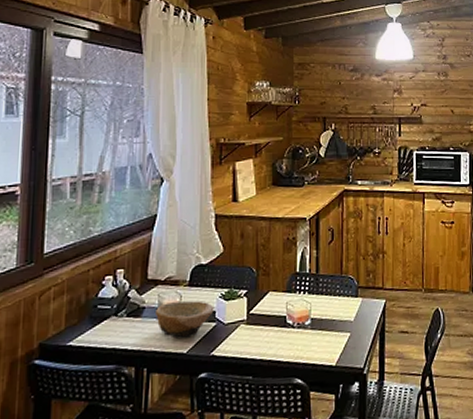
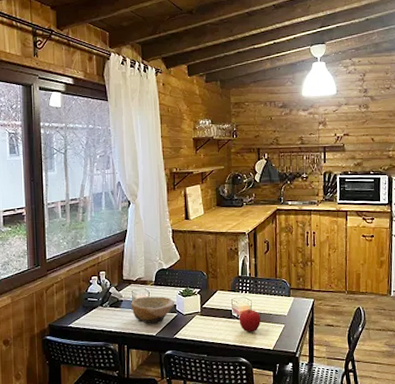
fruit: none [295,314,321,345] -> present [239,309,261,333]

